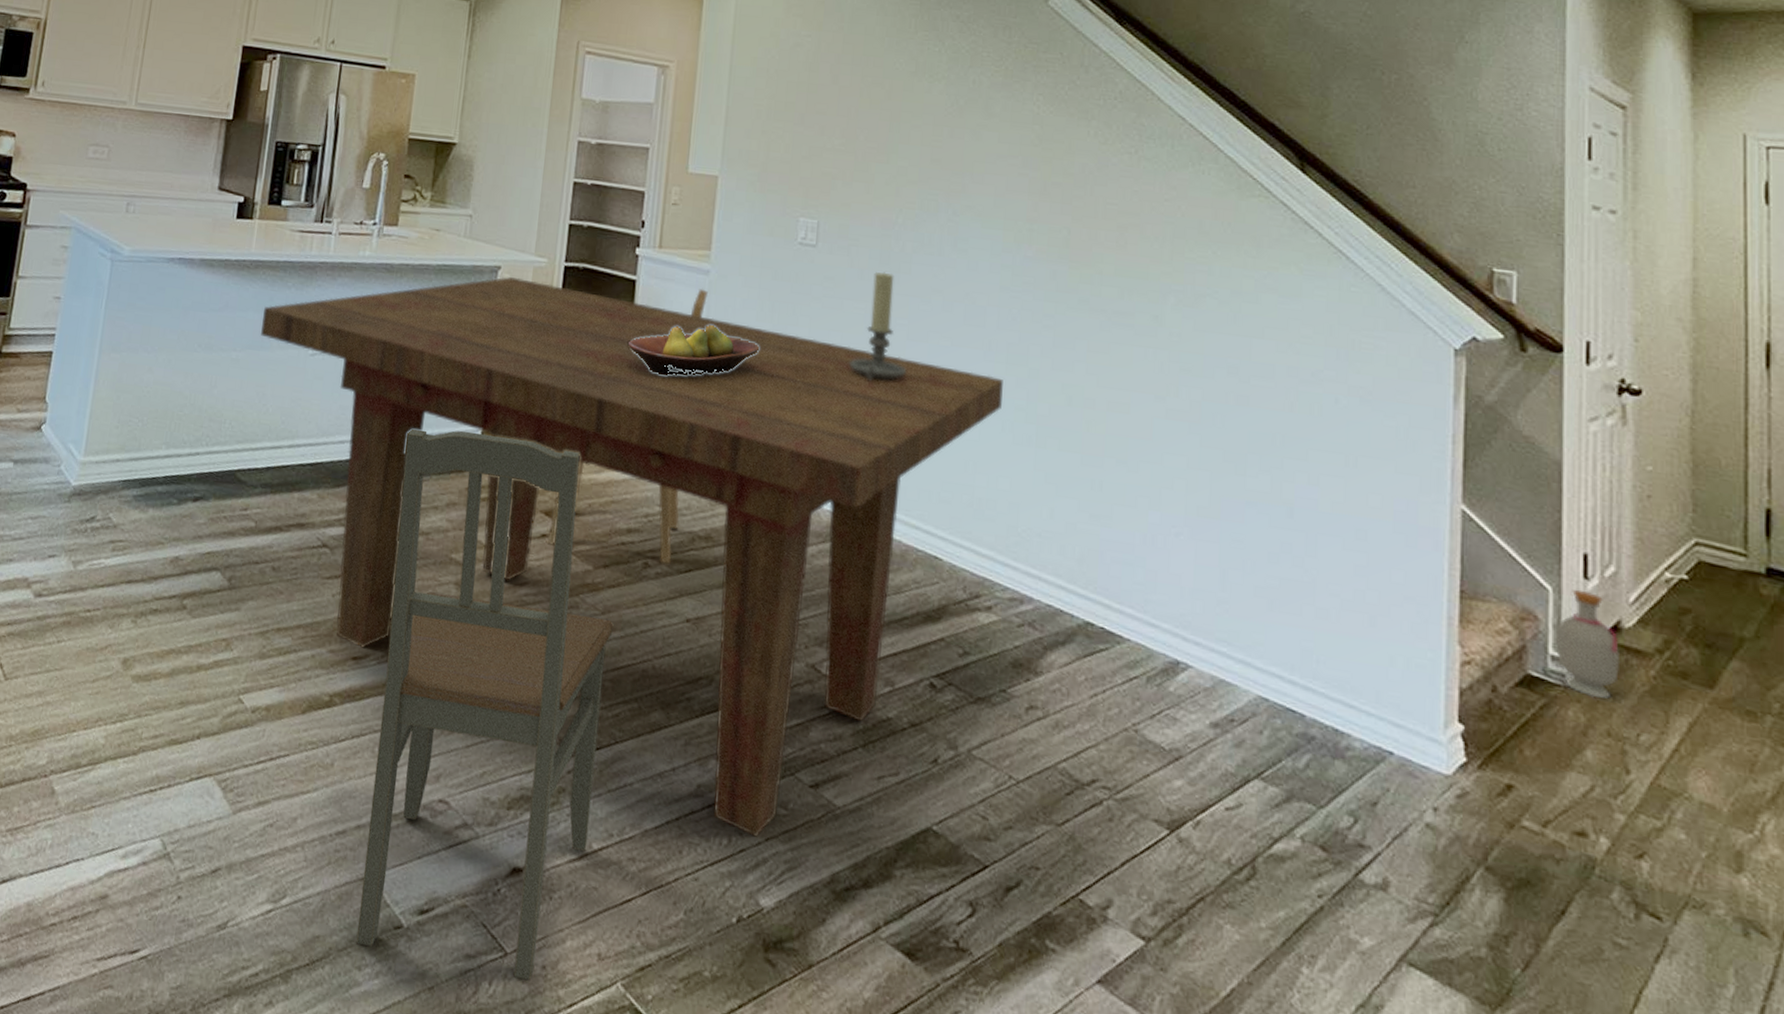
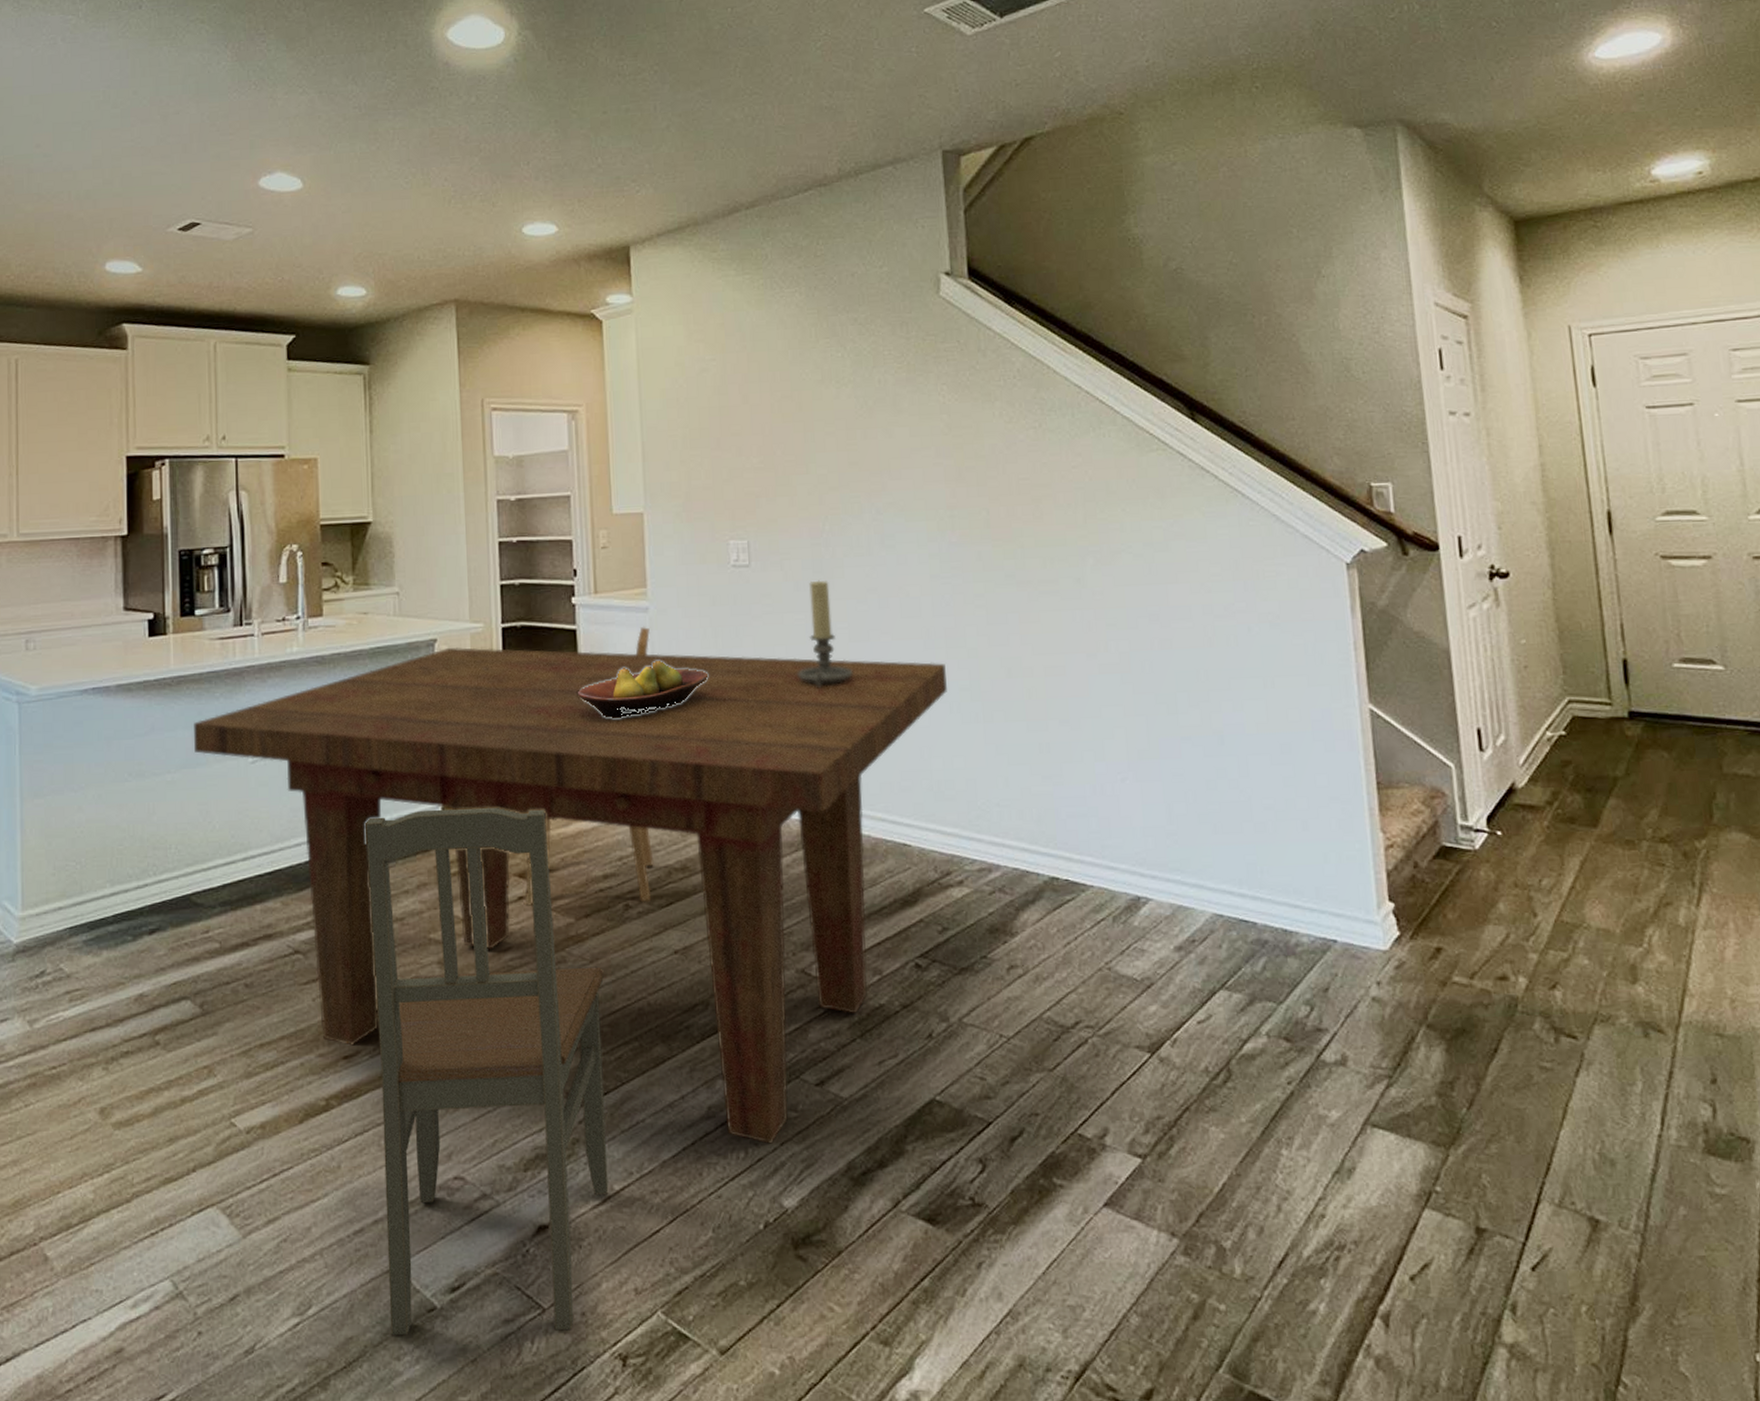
bottle: present [1555,589,1621,699] -> none [1461,761,1519,856]

